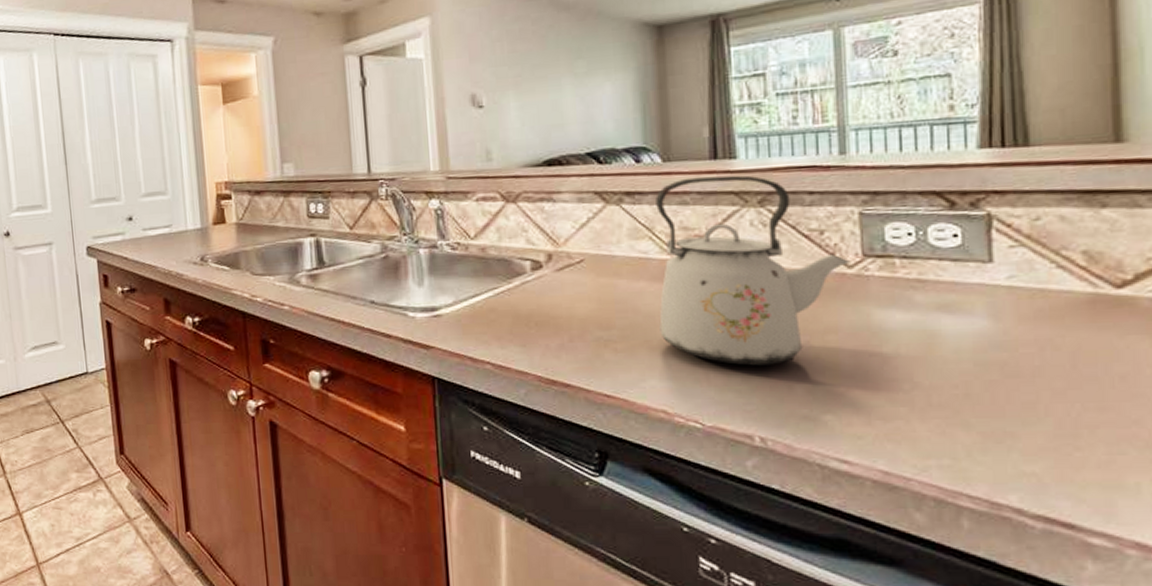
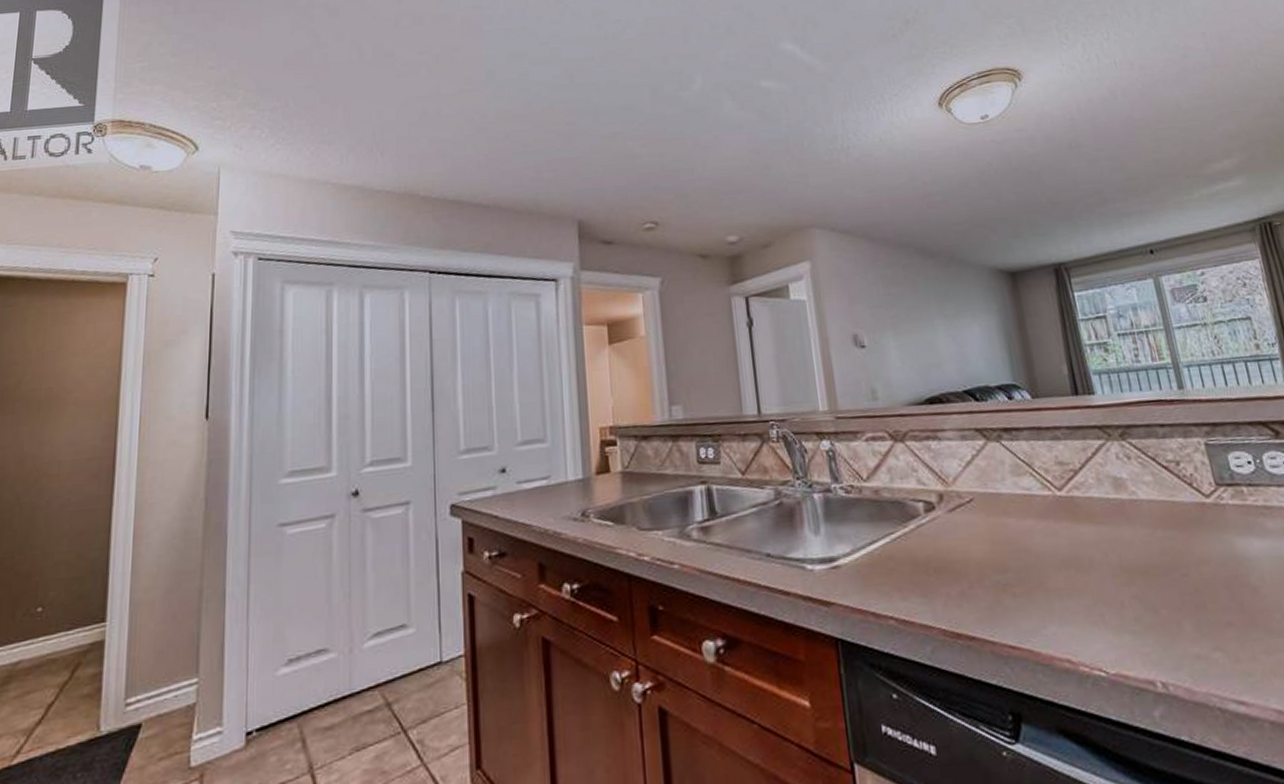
kettle: present [655,175,851,366] -> none [1030,410,1207,604]

